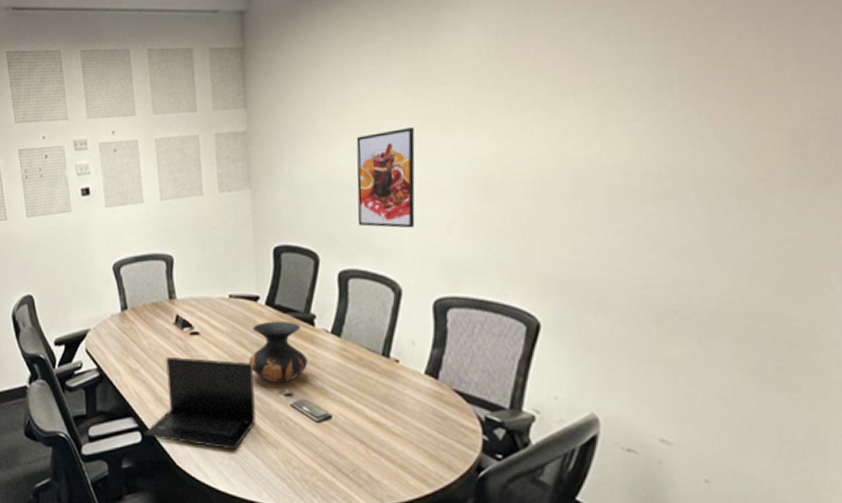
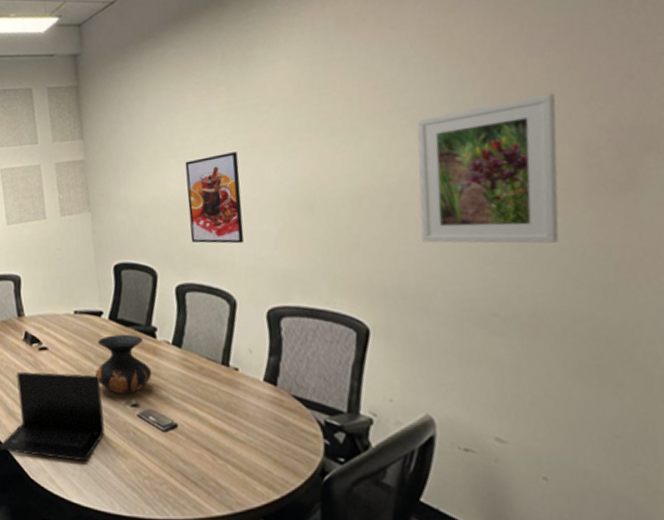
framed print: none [606,72,769,239] -> present [416,92,559,244]

